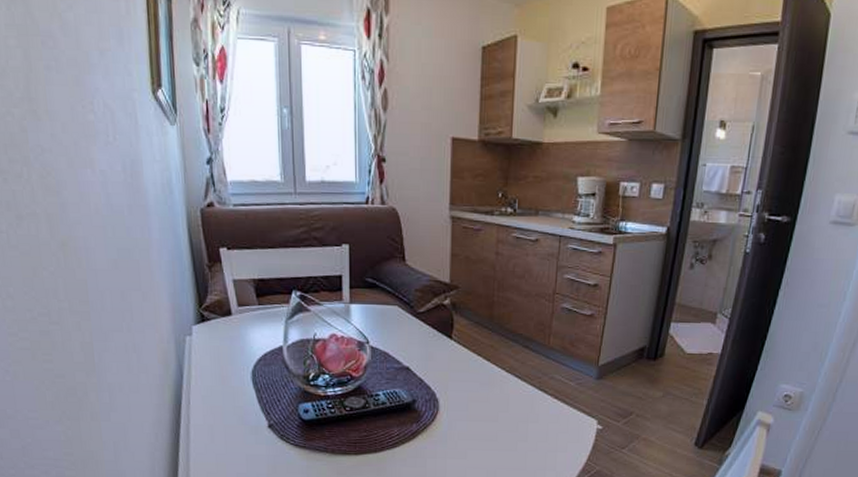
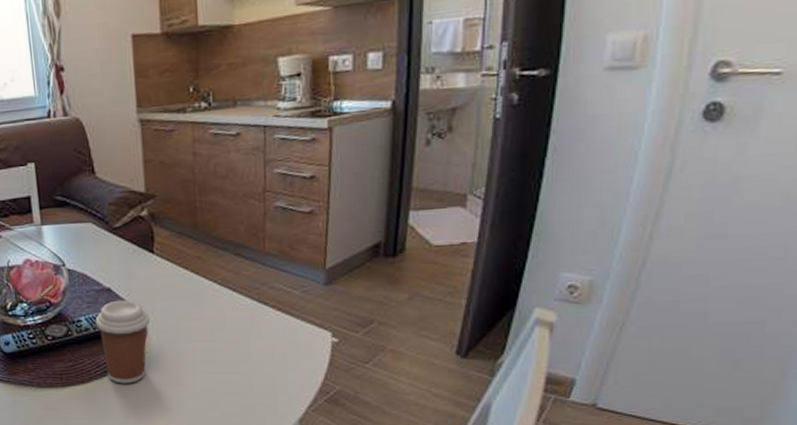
coffee cup: none [392,378,443,455] -> present [95,299,151,384]

